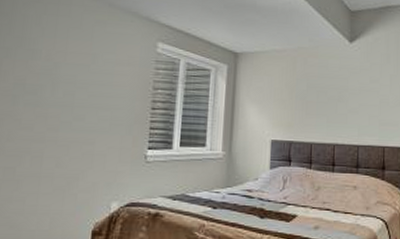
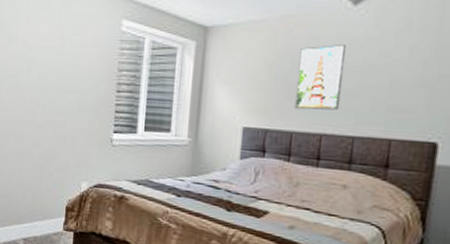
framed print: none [312,72,347,124] -> present [294,44,346,110]

